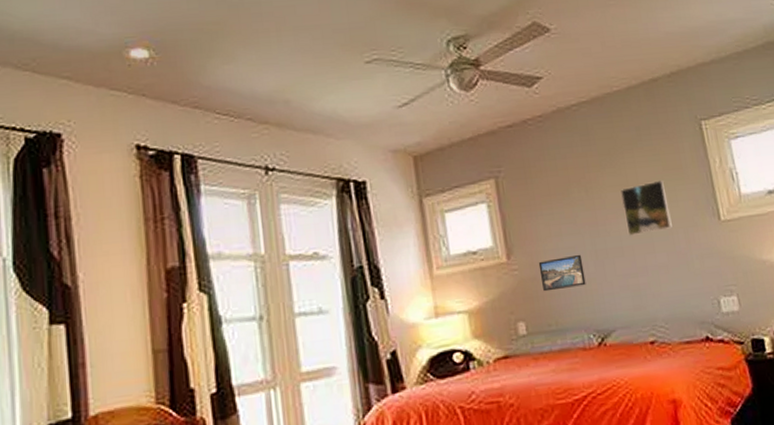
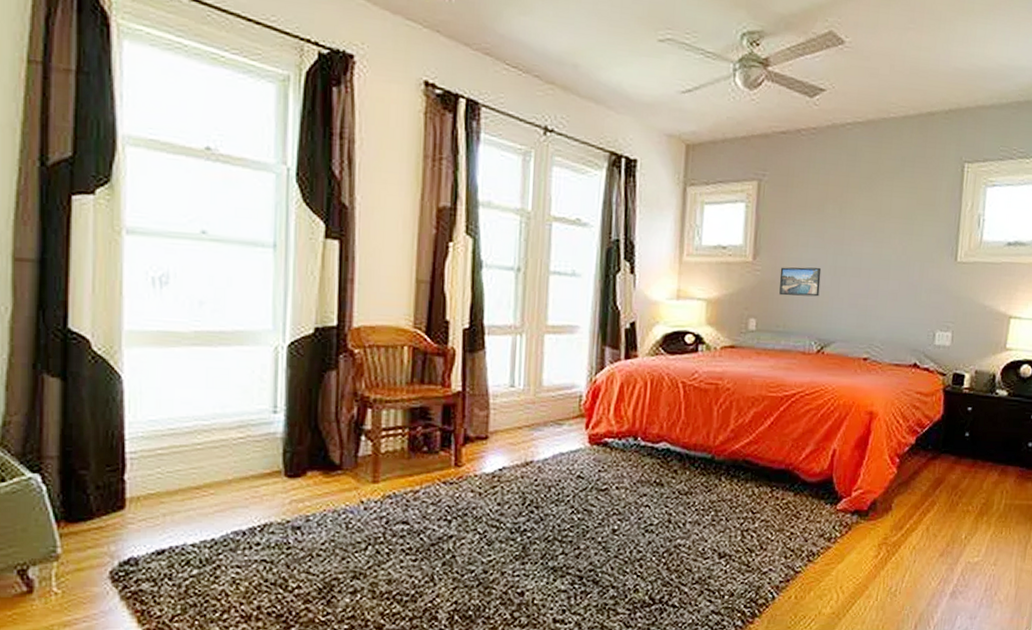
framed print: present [620,180,672,237] -> none [868,212,914,261]

